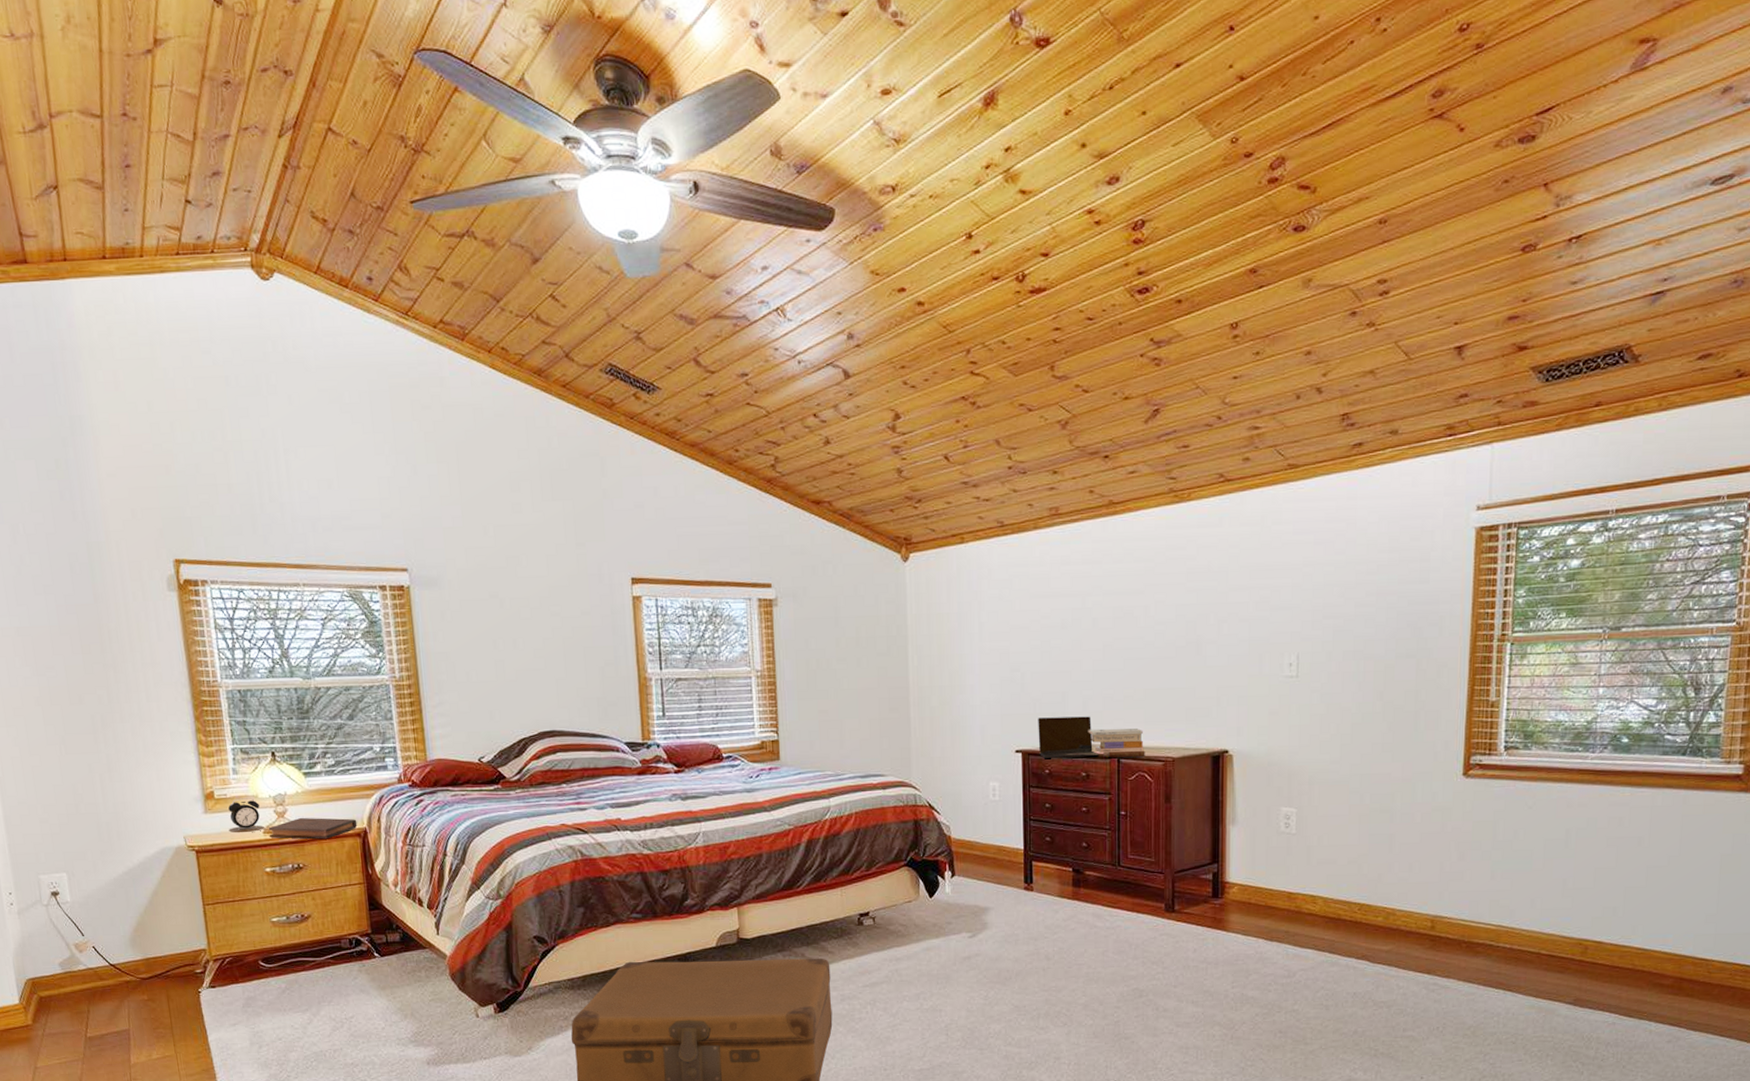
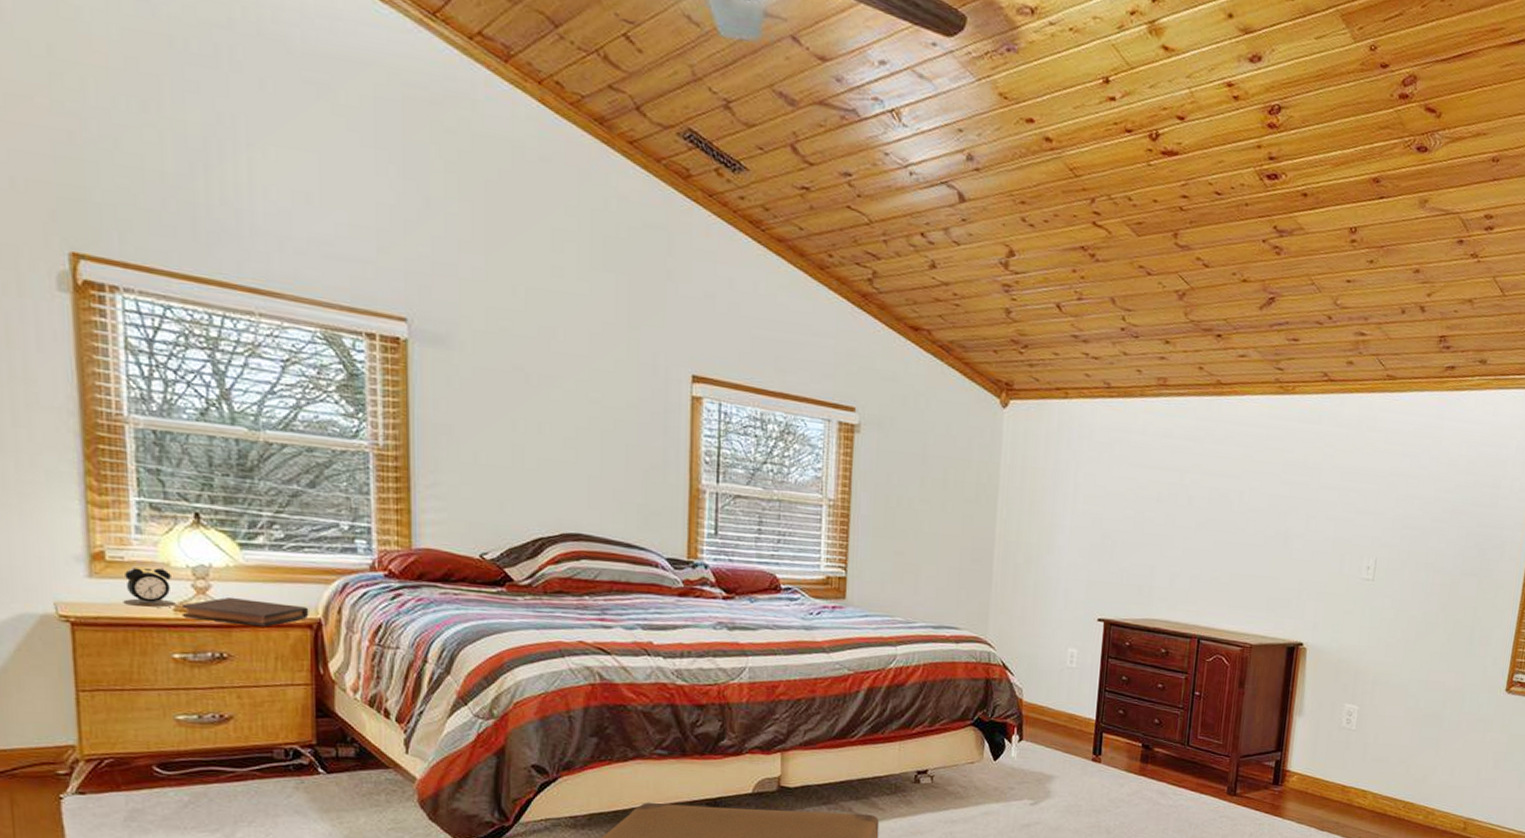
laptop: present [1038,716,1099,759] -> none [1121,588,1181,636]
books: present [1088,728,1145,758] -> none [1172,606,1225,640]

